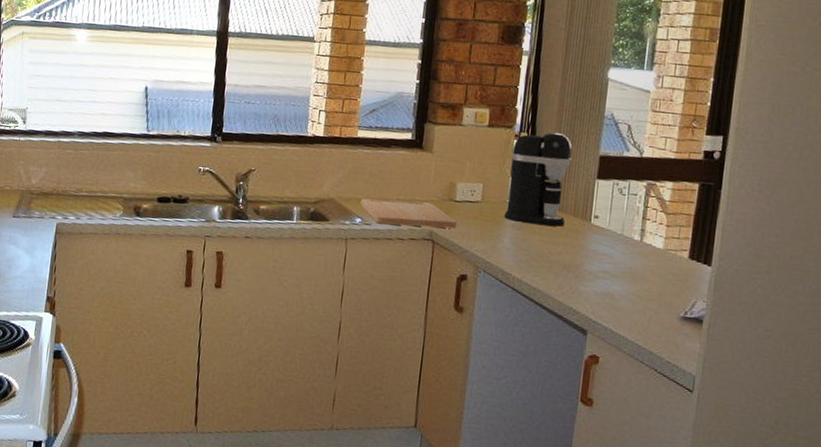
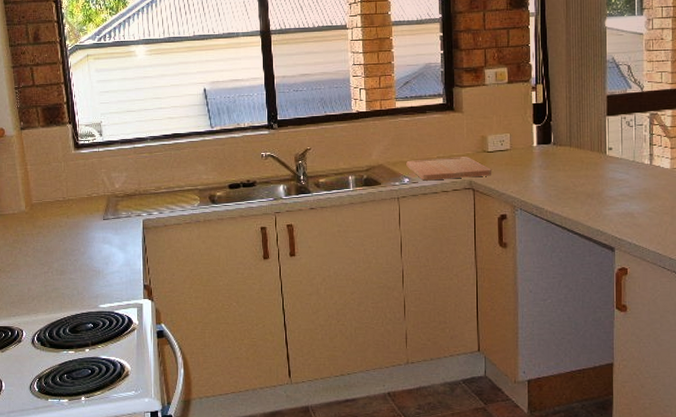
coffee maker: present [504,132,573,227] -> none [531,80,585,162]

